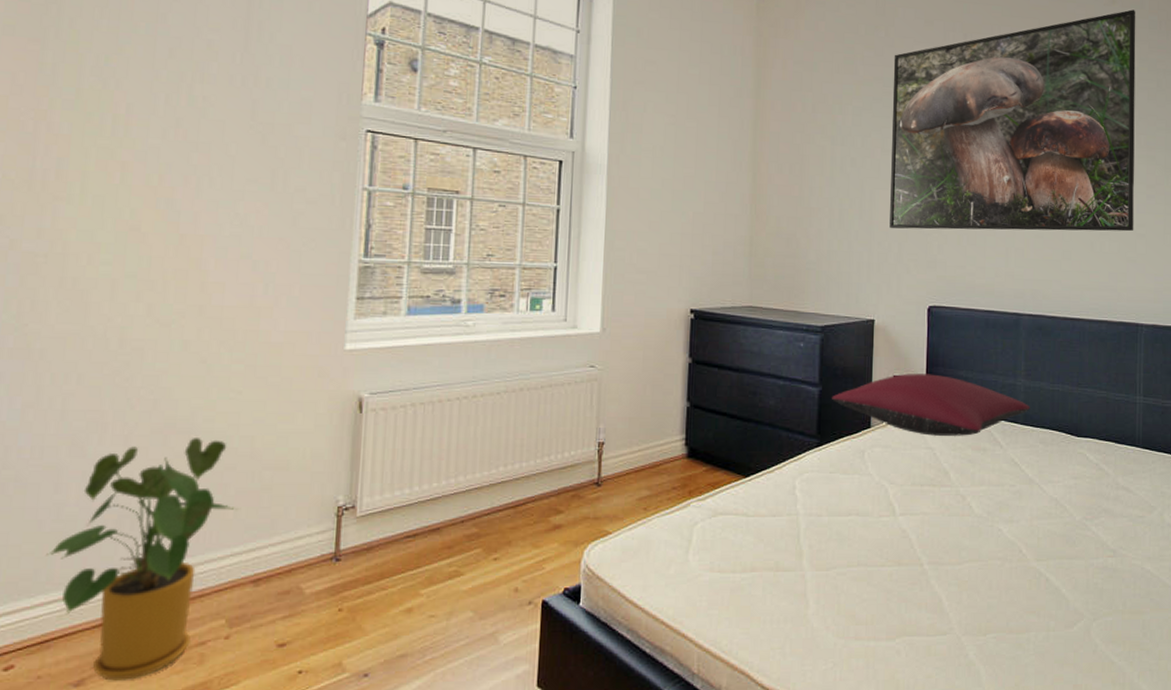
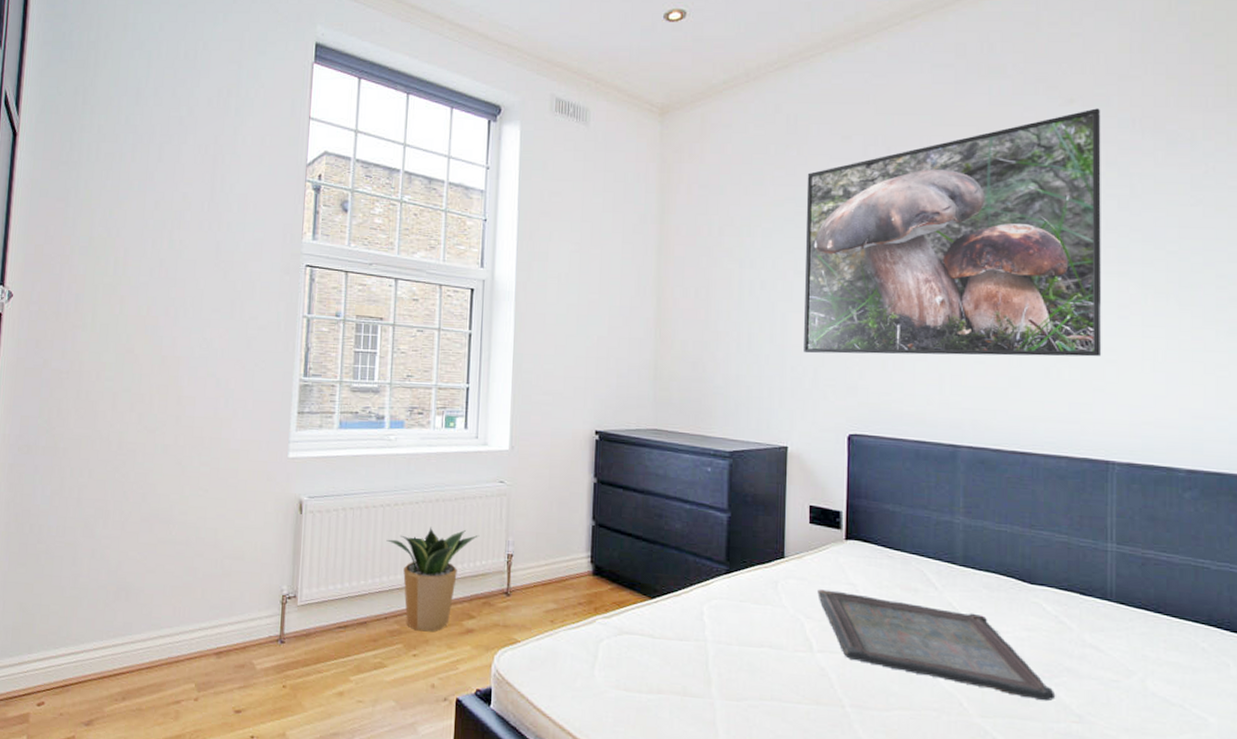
house plant: present [46,438,238,681] -> none [67,527,205,726]
potted plant: none [463,418,568,532] -> present [386,526,480,632]
pillow: present [832,373,1030,436] -> none [742,504,971,574]
serving tray: none [900,455,1096,541] -> present [817,589,1056,701]

